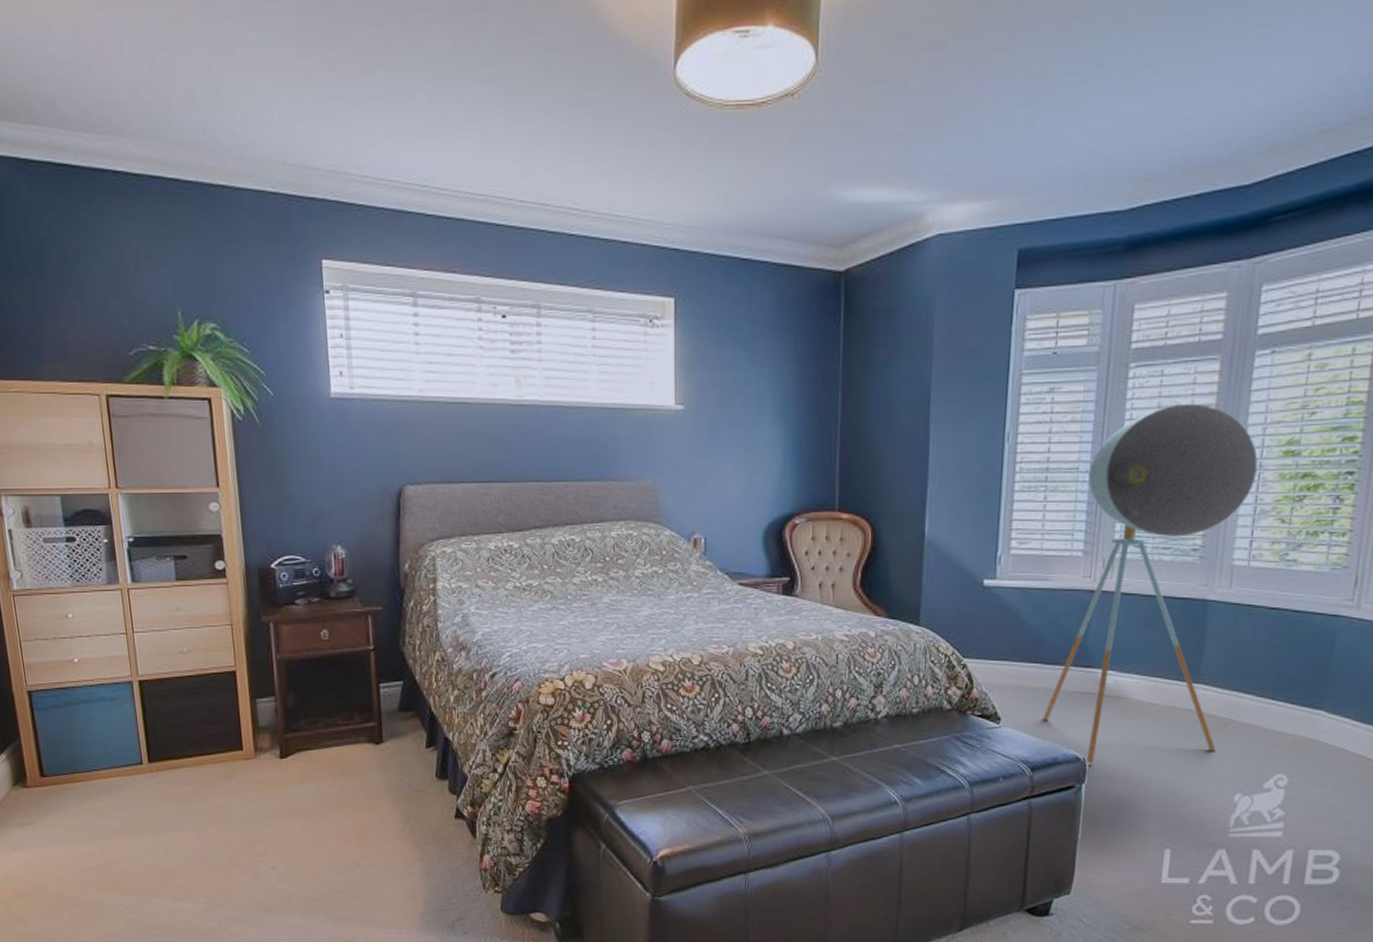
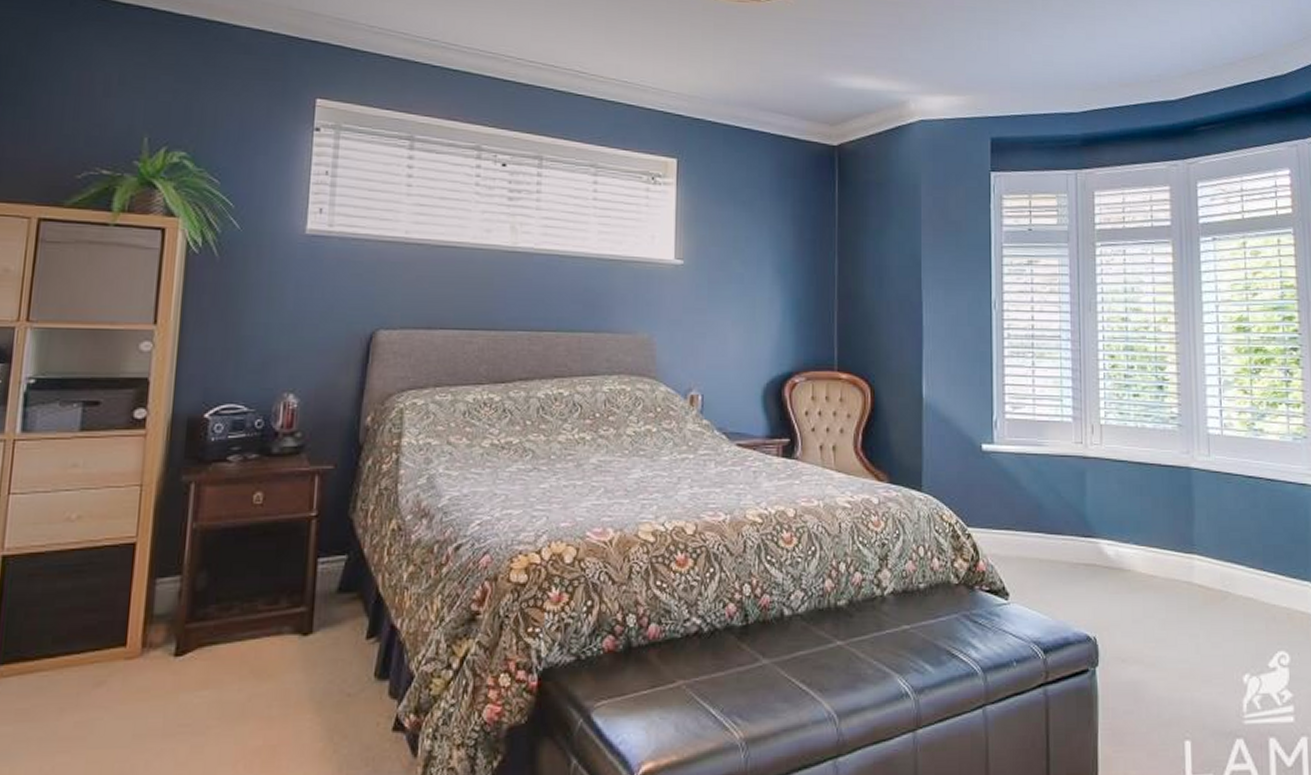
floor lamp: present [1042,403,1258,764] -> none [1050,280,1219,644]

